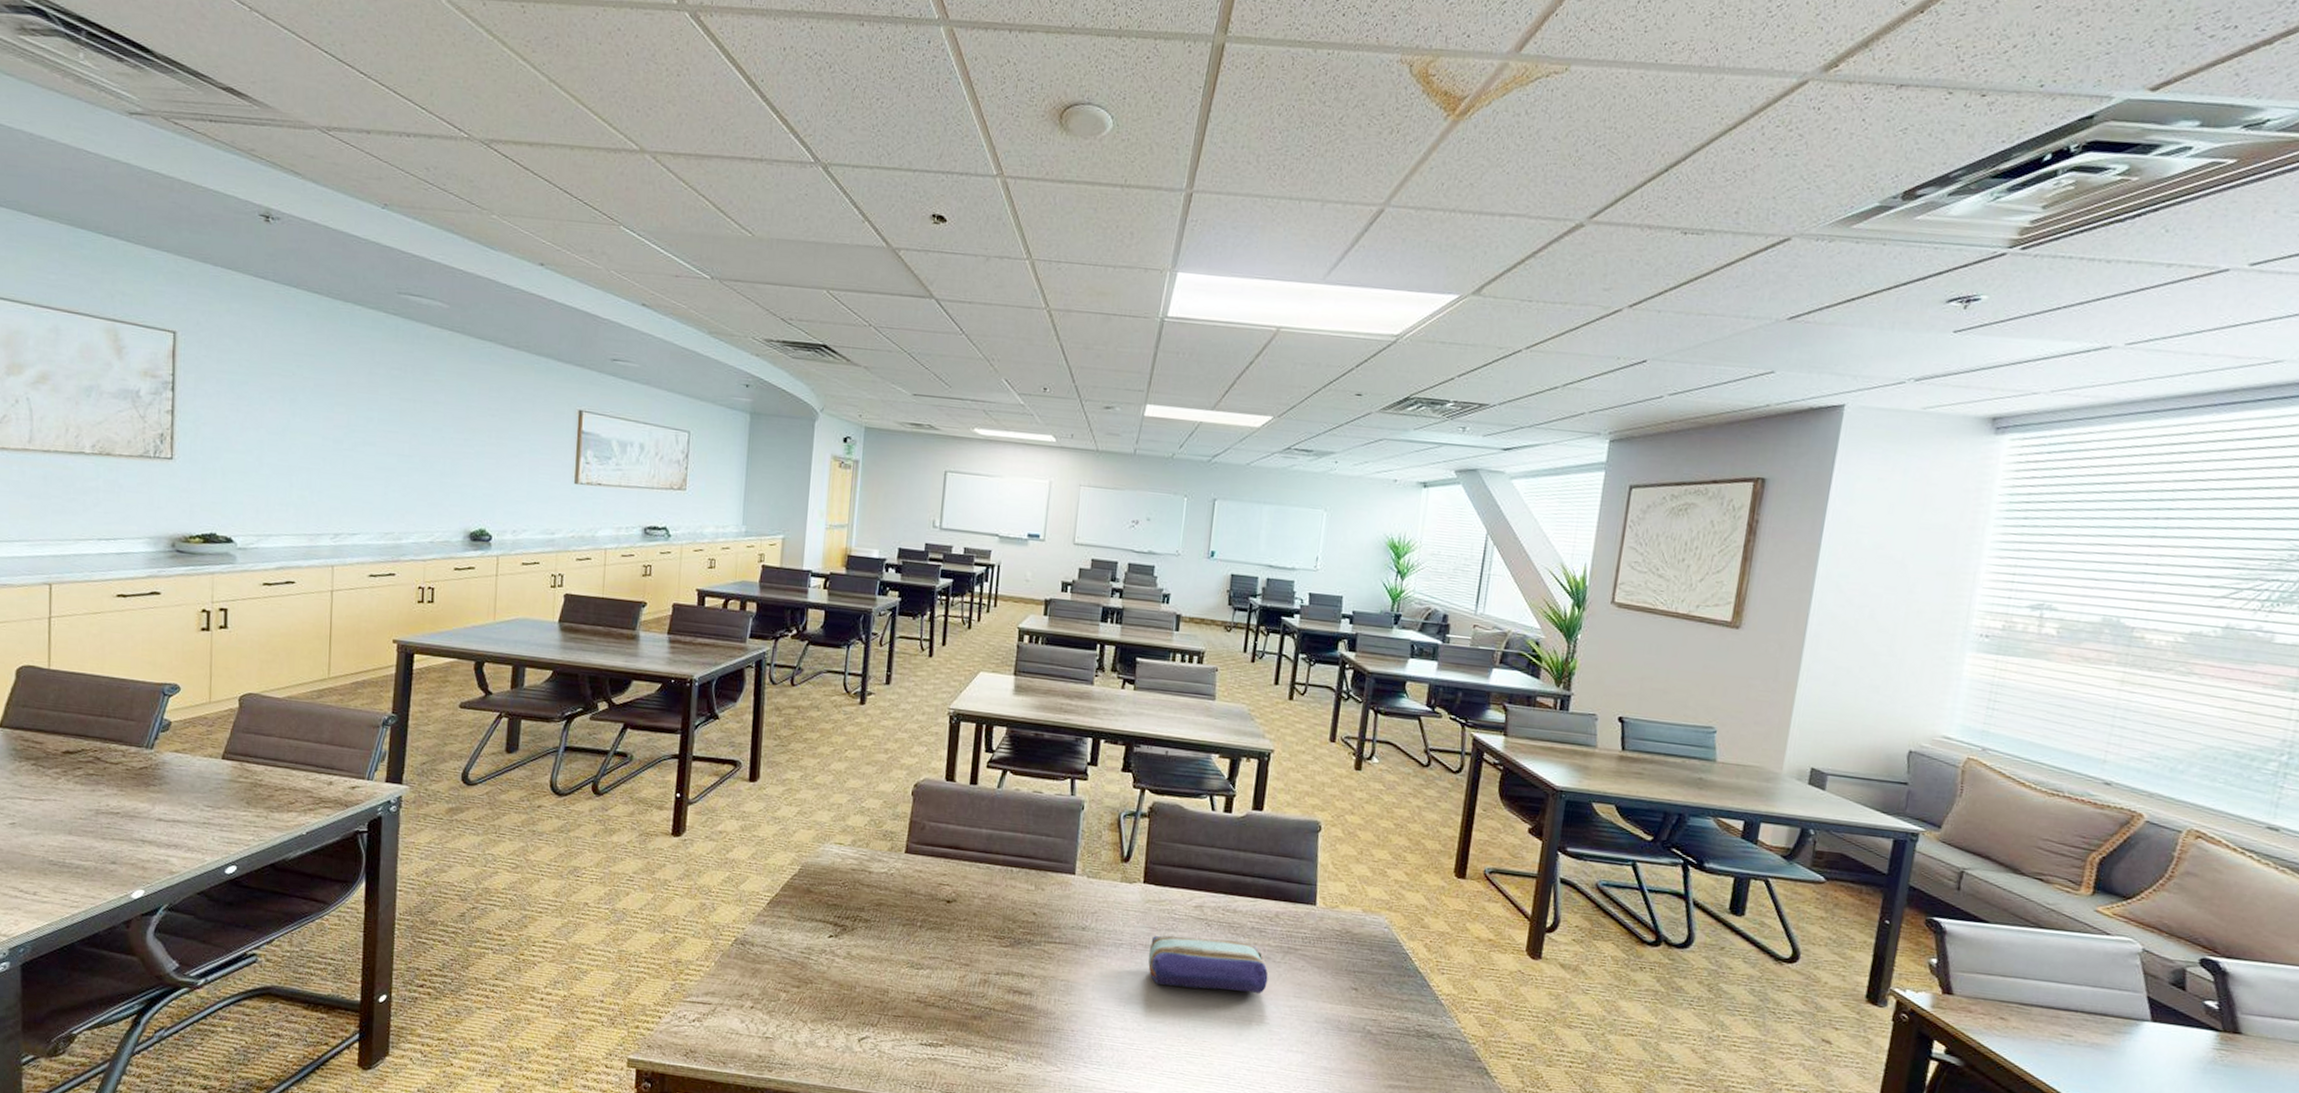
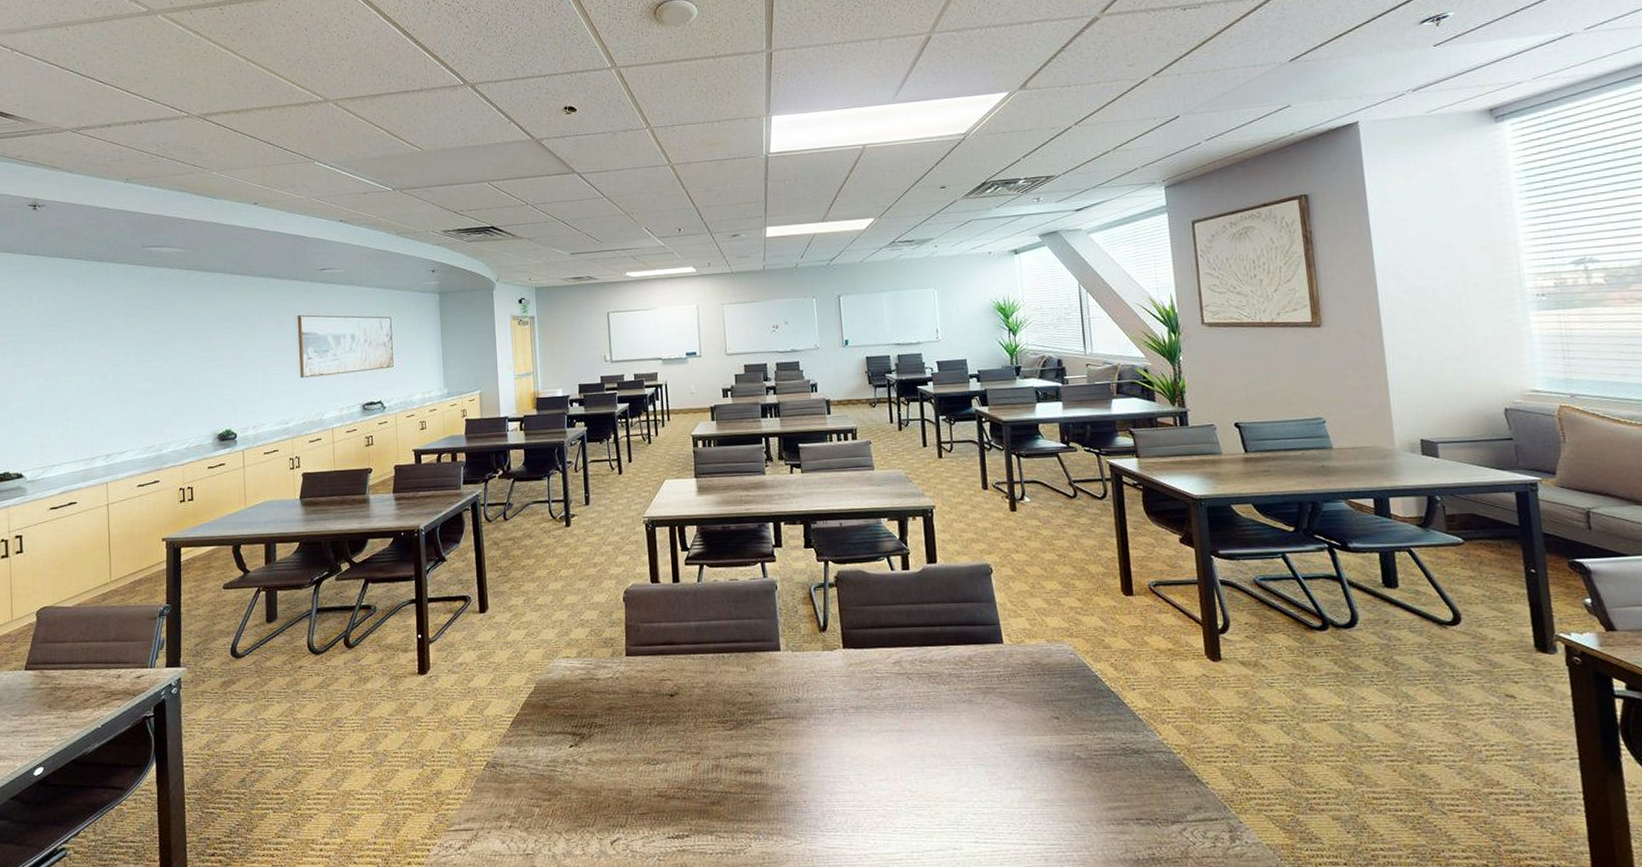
pencil case: present [1148,935,1269,994] -> none [860,689,975,744]

